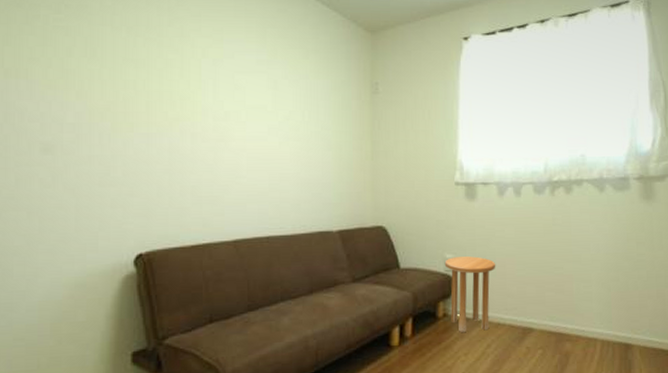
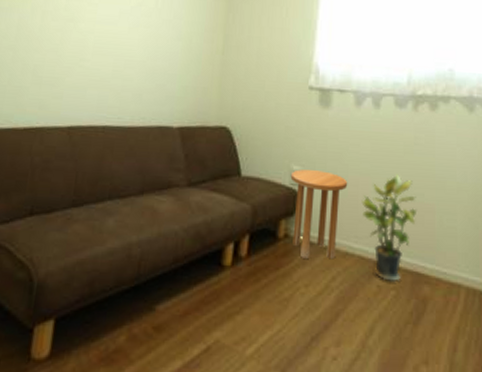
potted plant: none [509,252,558,343] -> present [361,174,418,281]

